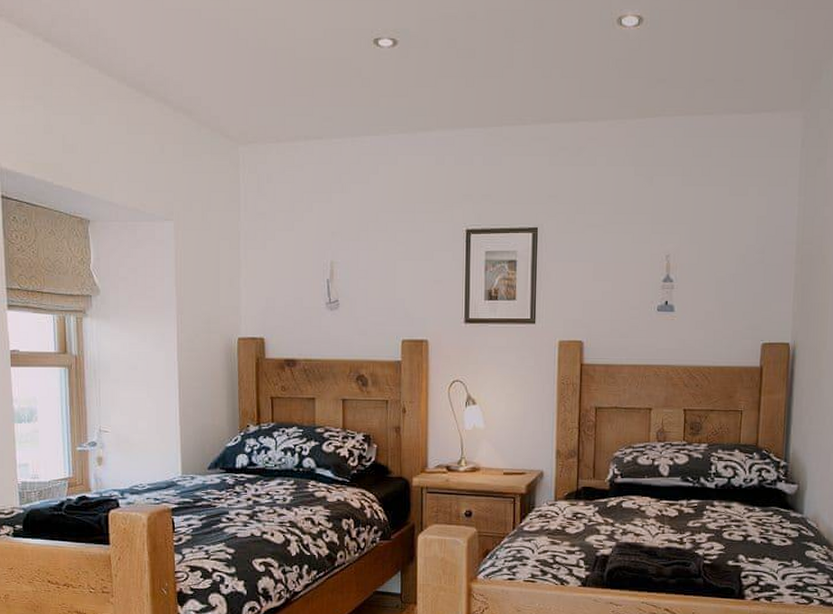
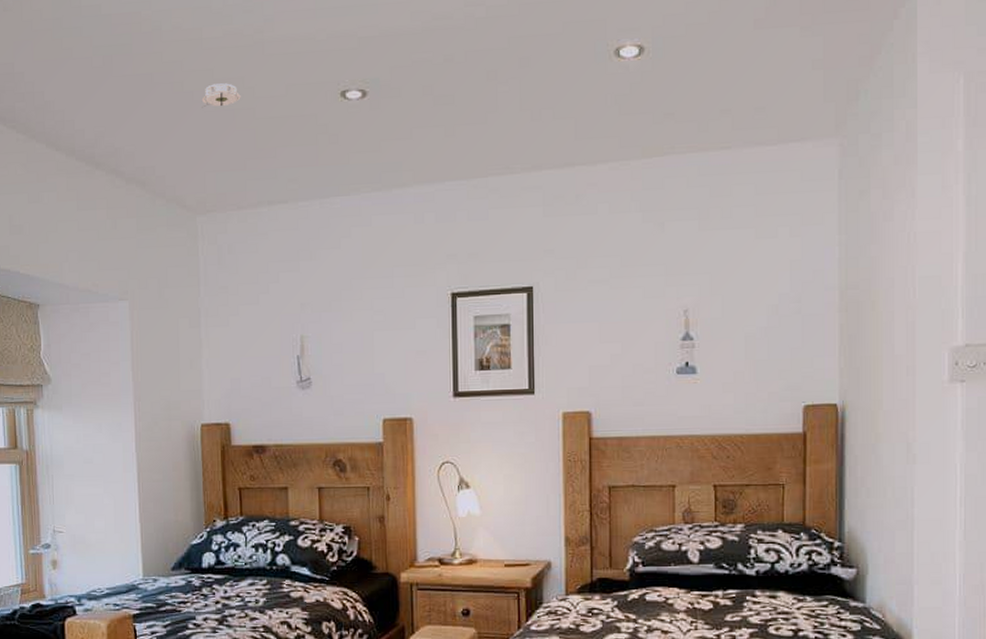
smoke detector: none [246,24,282,46] -> present [201,83,241,108]

